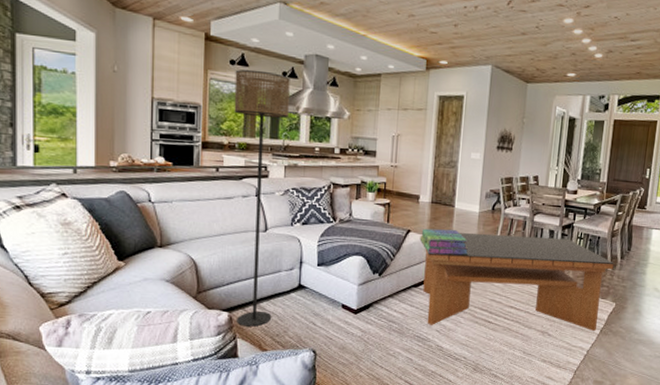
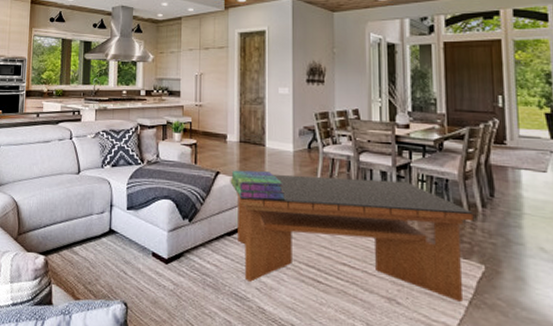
floor lamp: present [234,69,290,327] -> none [52,24,100,273]

